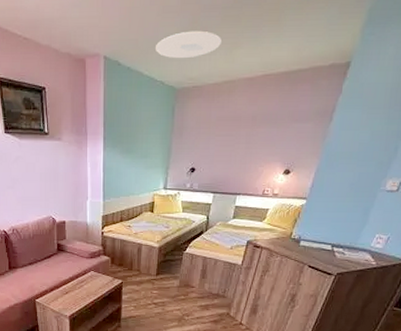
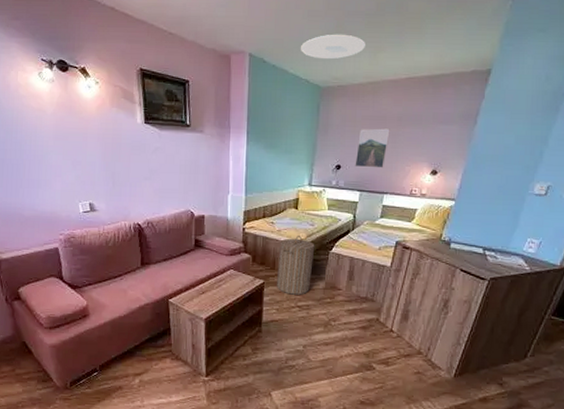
laundry hamper: none [134,238,170,293] -> present [277,236,315,295]
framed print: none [209,129,245,170] -> present [355,128,390,168]

